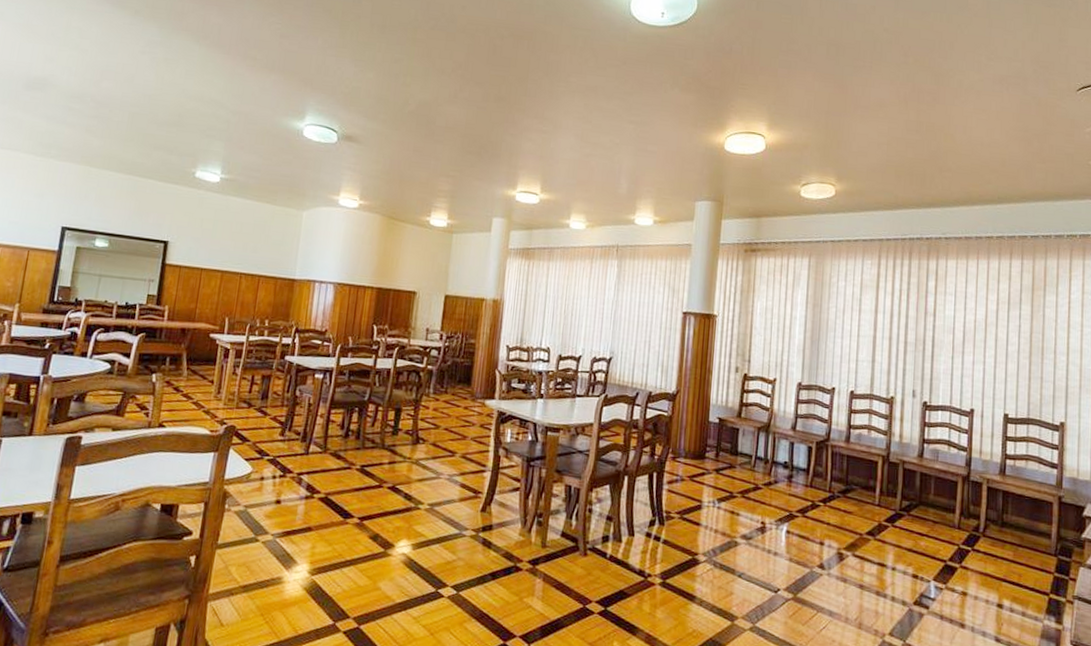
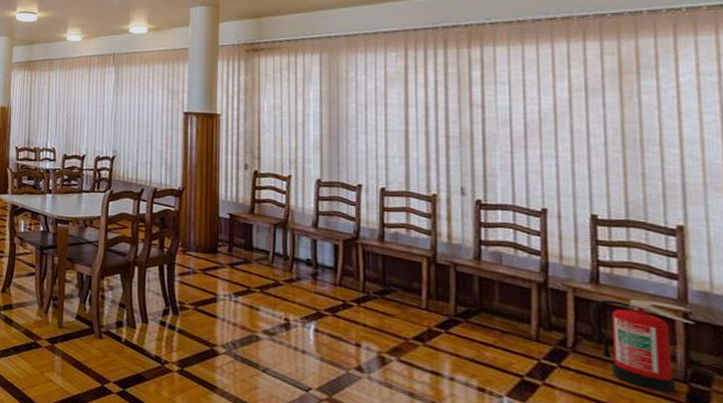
fire extinguisher: none [998,487,1065,567] -> present [591,299,695,394]

